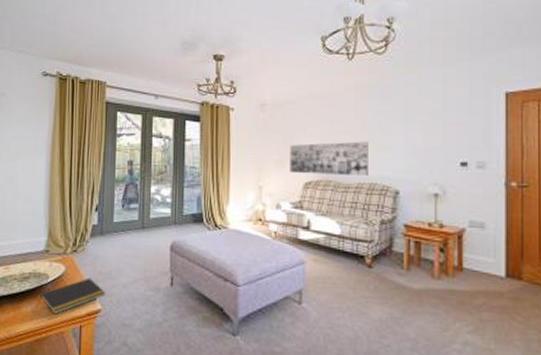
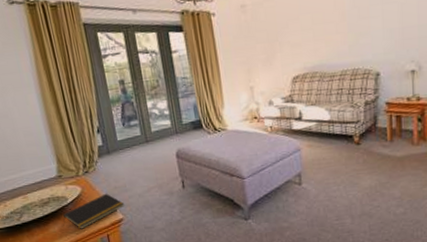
wall art: present [289,141,368,177] -> none [275,29,351,70]

